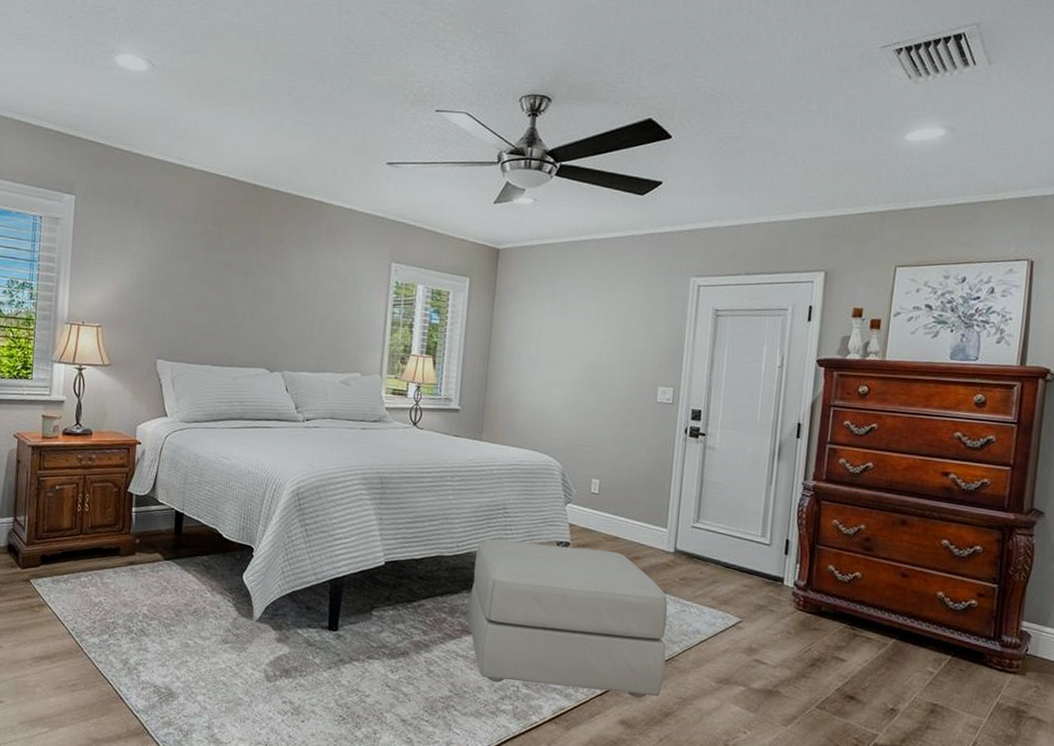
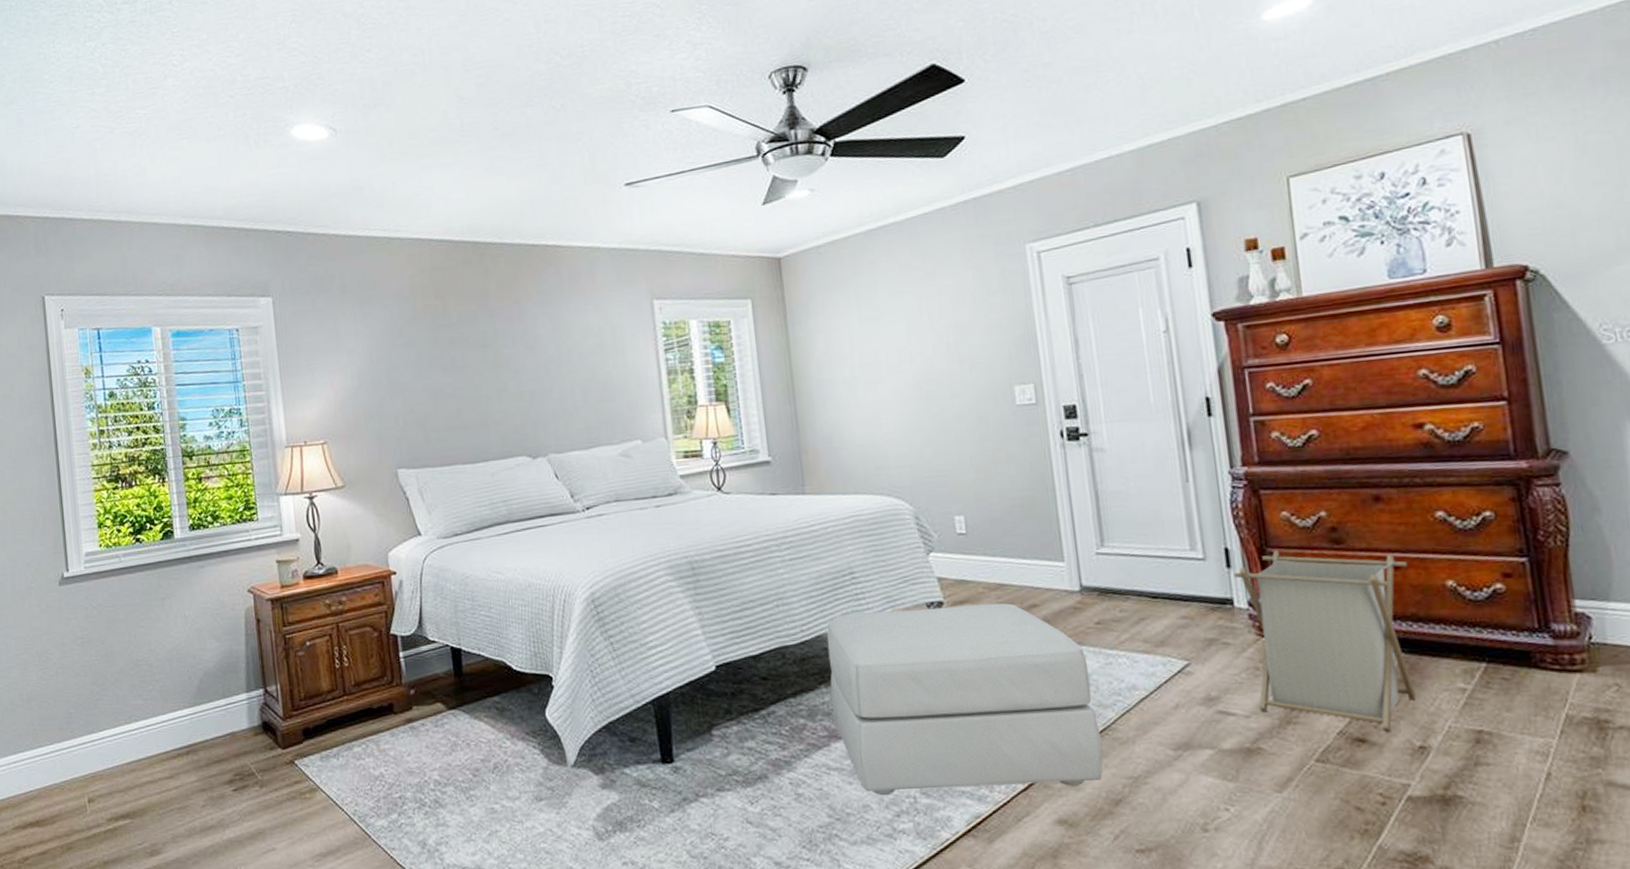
laundry basket: none [785,547,914,694] -> present [1233,550,1416,732]

